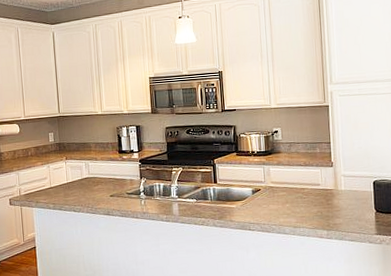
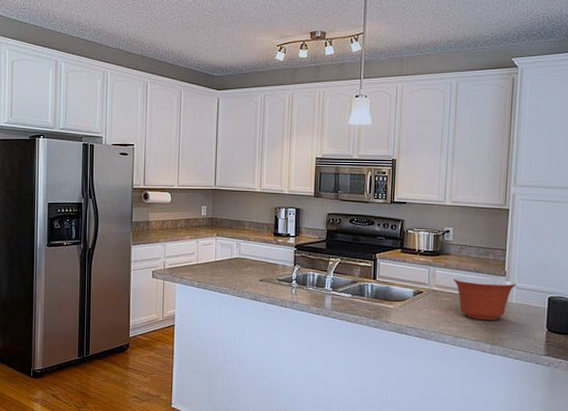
mixing bowl: none [287,170,343,209] -> present [453,277,516,320]

